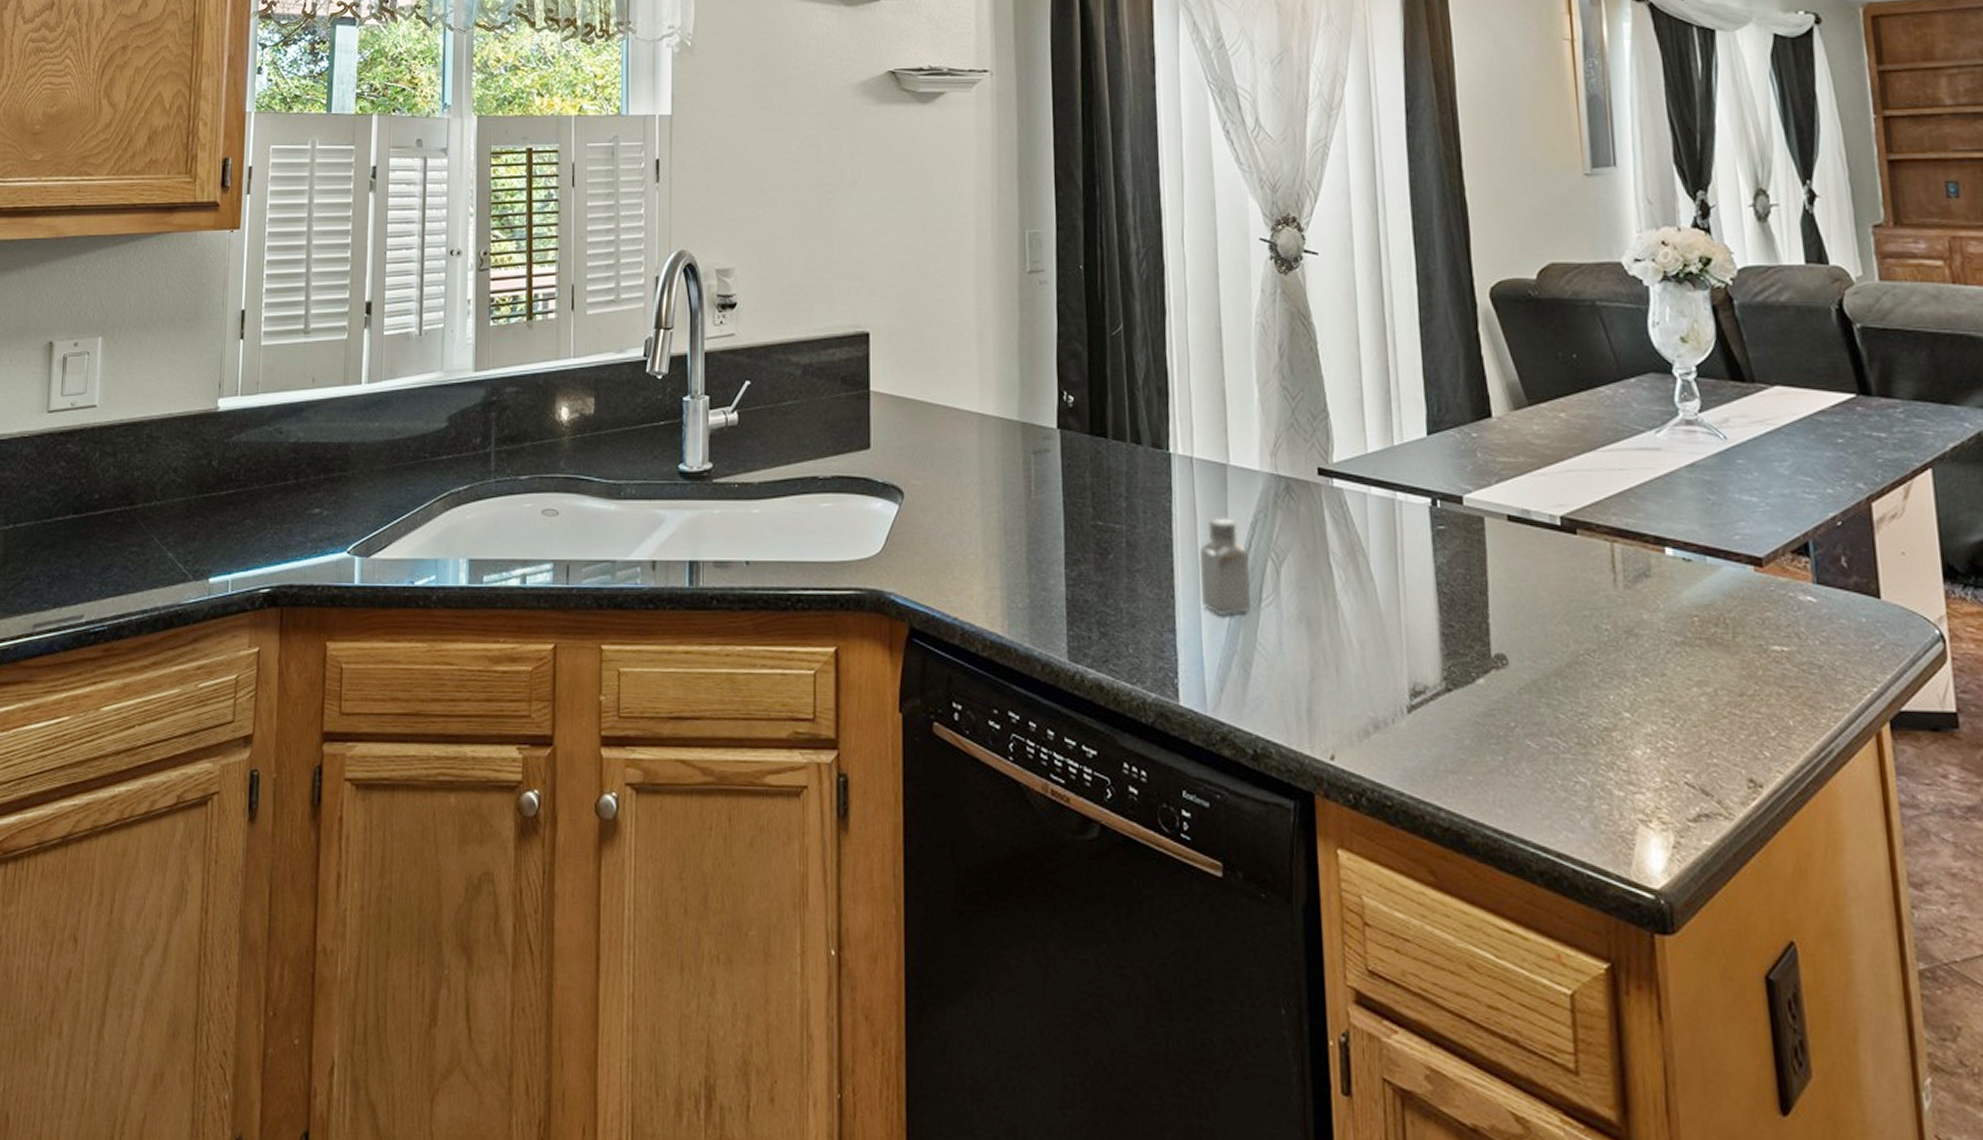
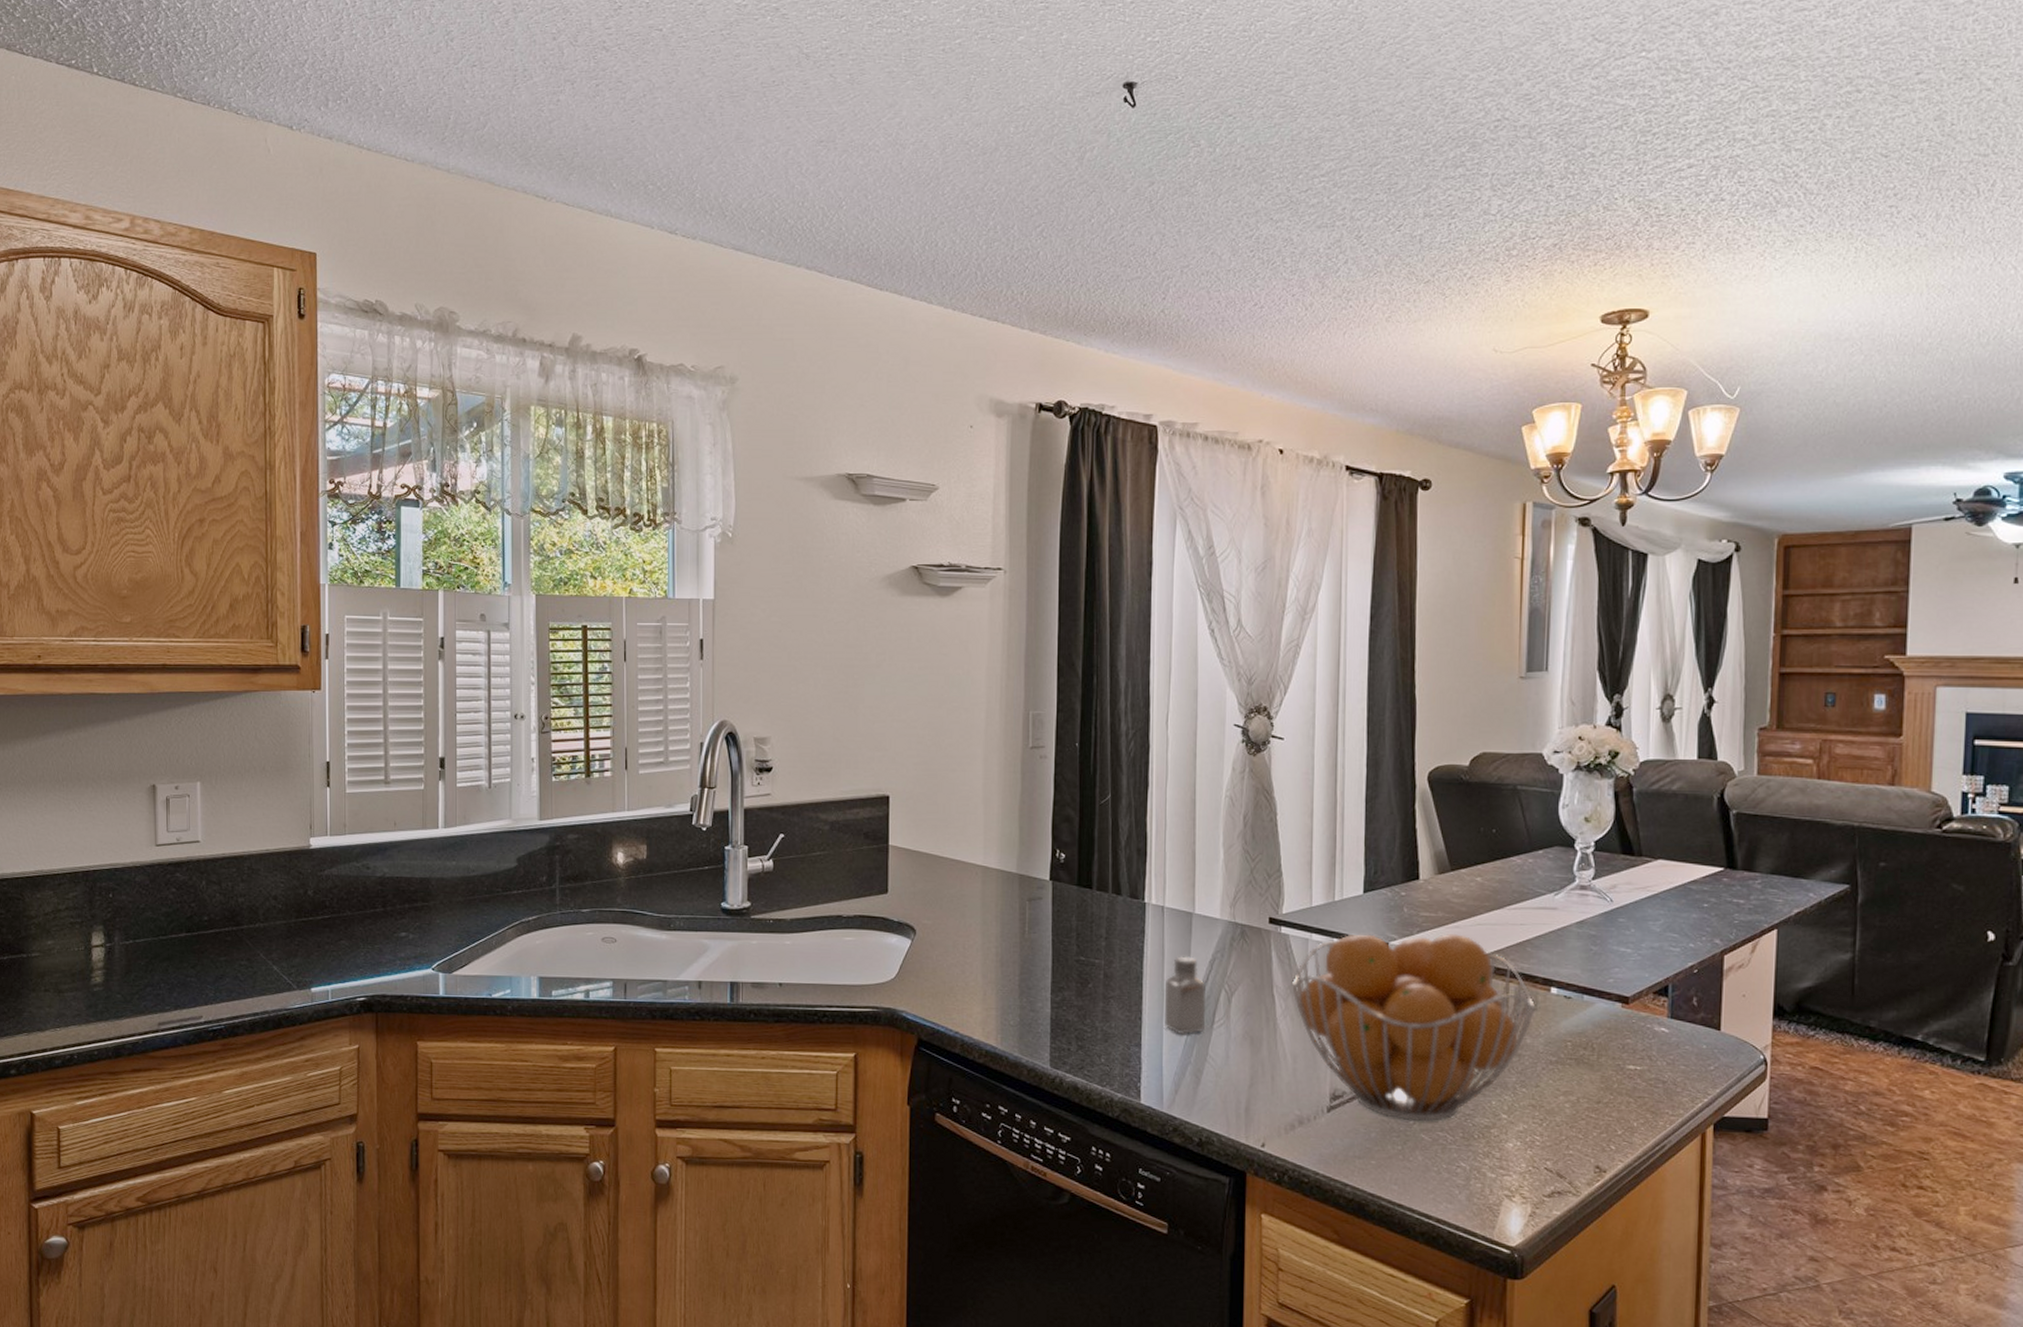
fruit basket: none [1350,483,1649,724] -> present [1291,934,1535,1122]

